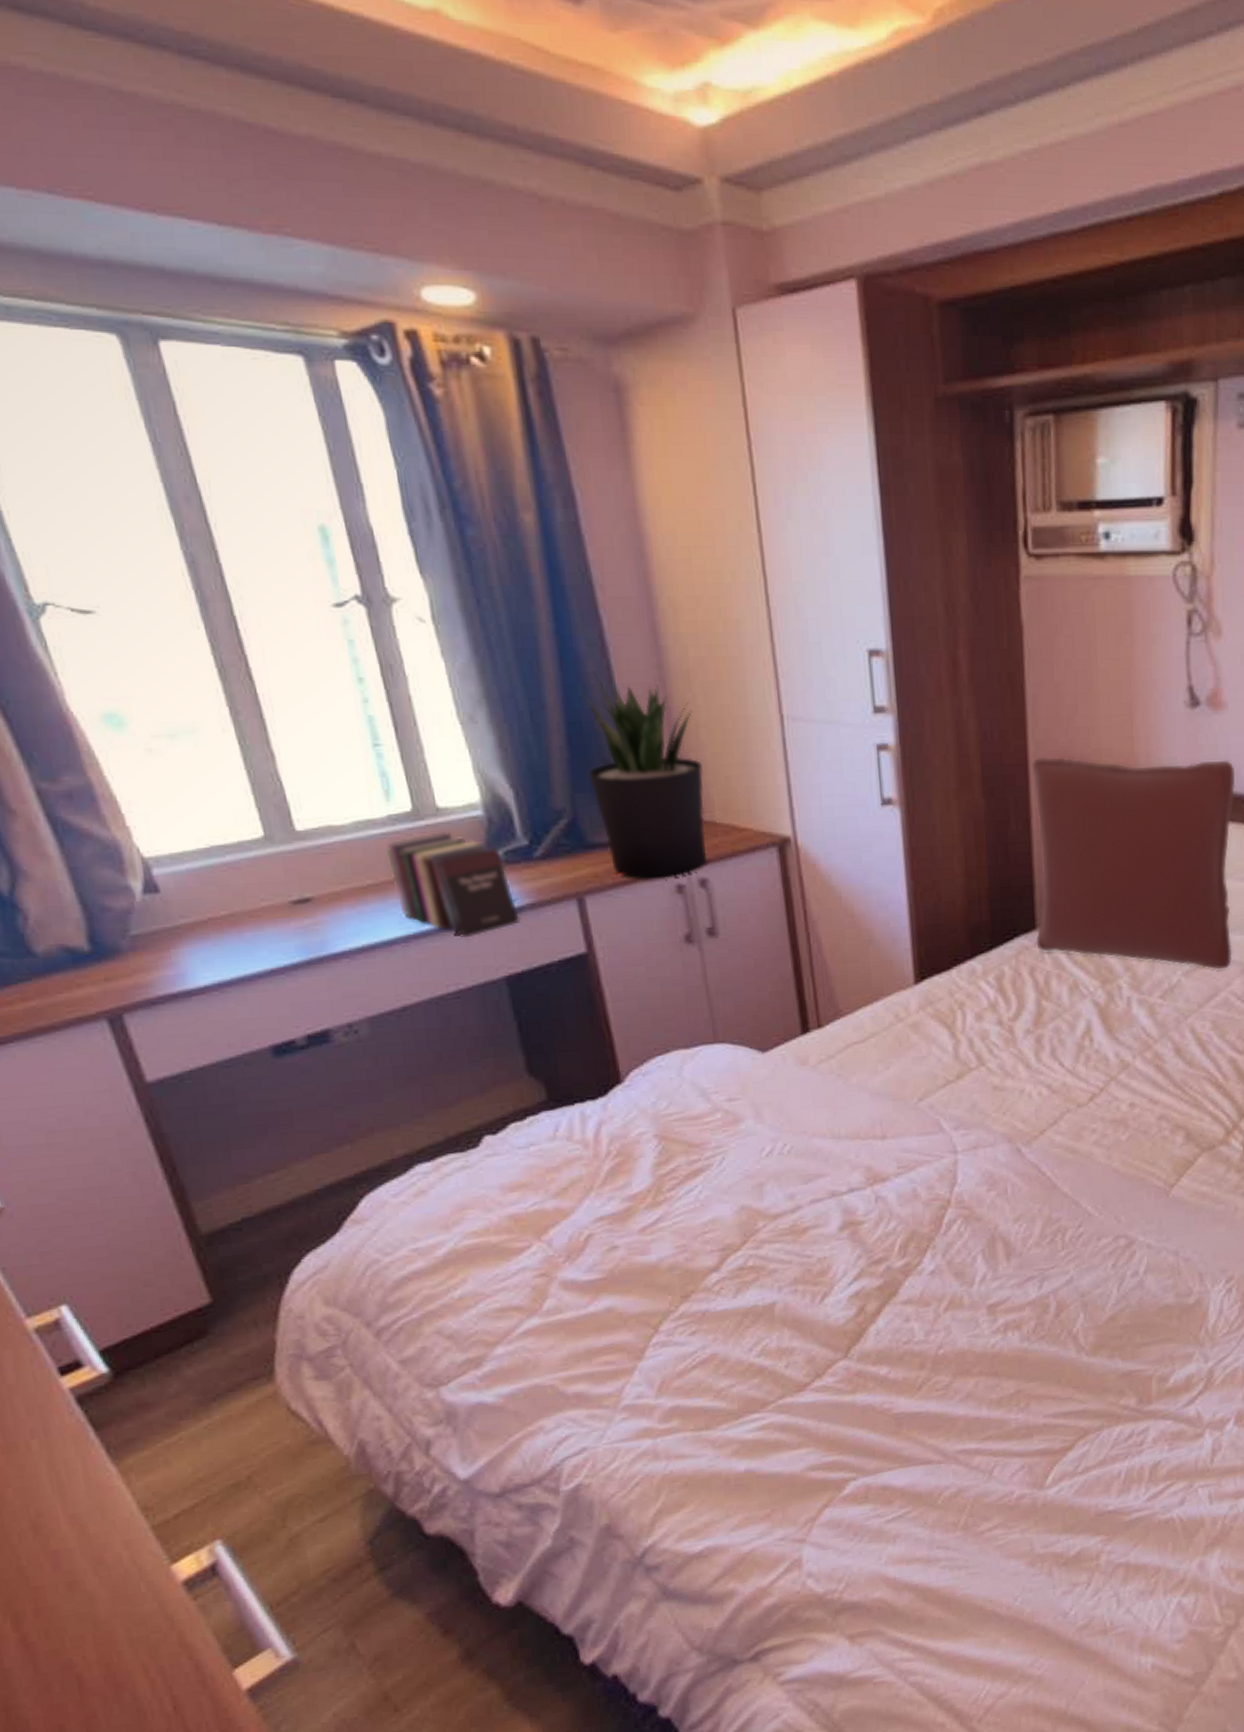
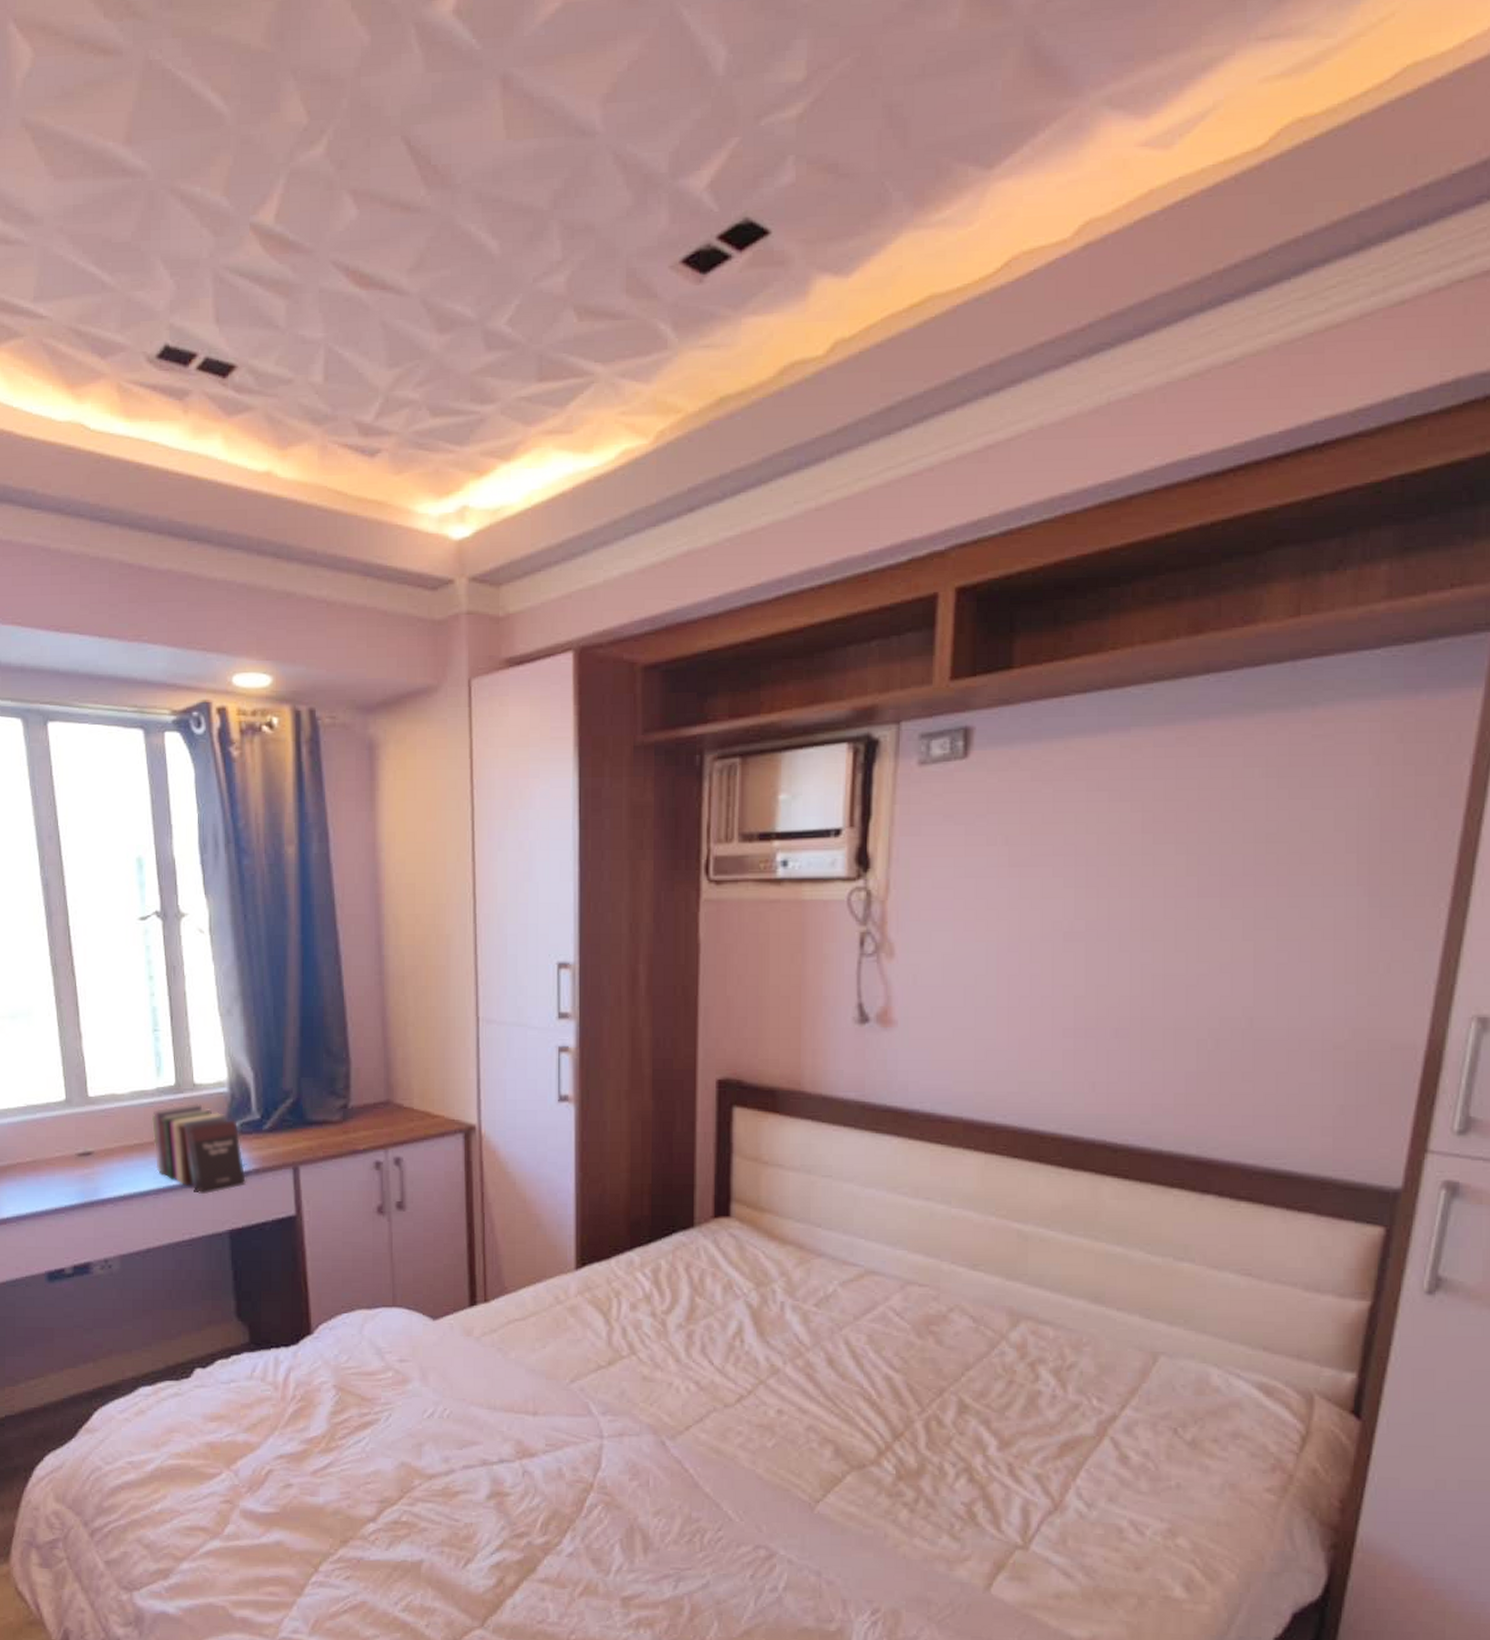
planter: present [582,671,707,879] -> none [313,975,407,1155]
pillow: present [1031,756,1236,970] -> none [693,1064,903,1283]

